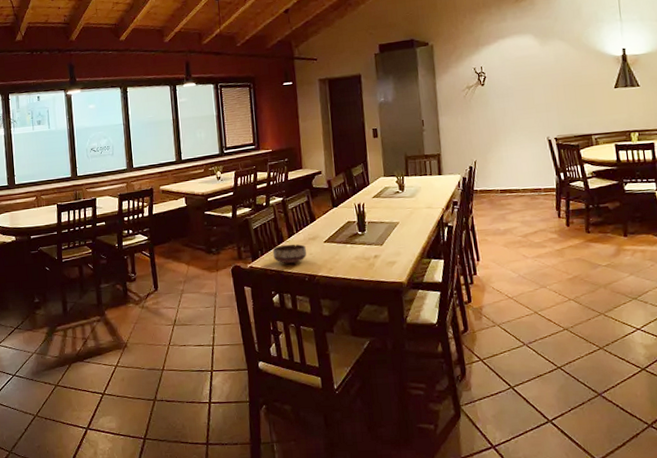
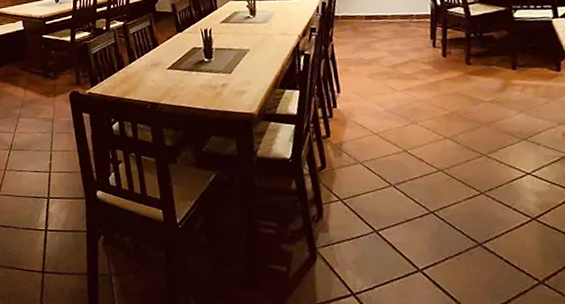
bowl: present [272,244,306,264] -> none [112,70,148,91]

